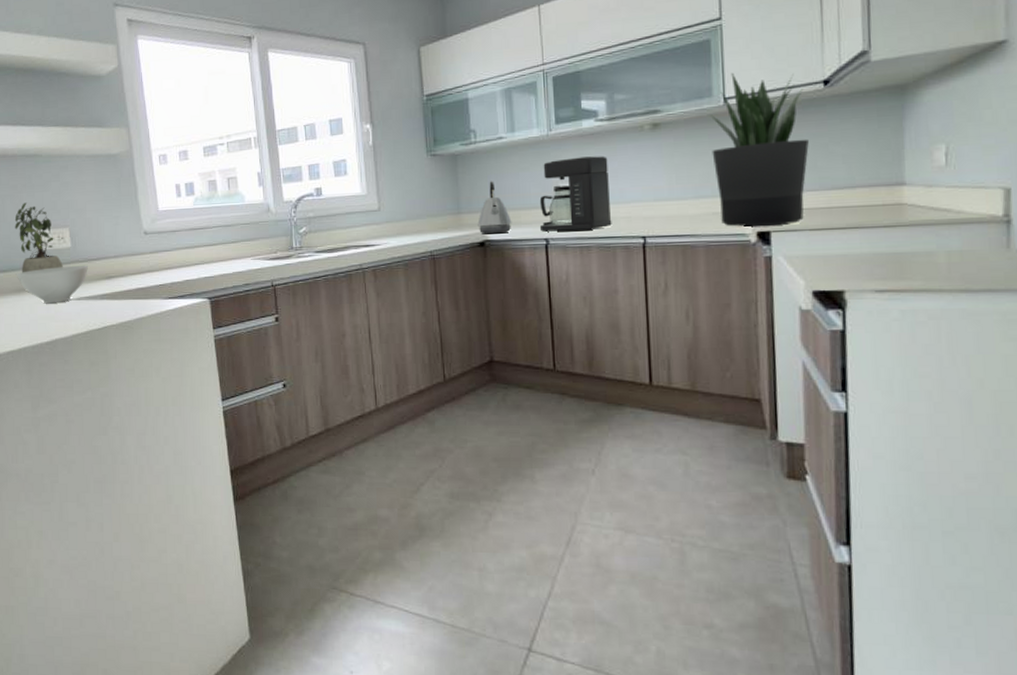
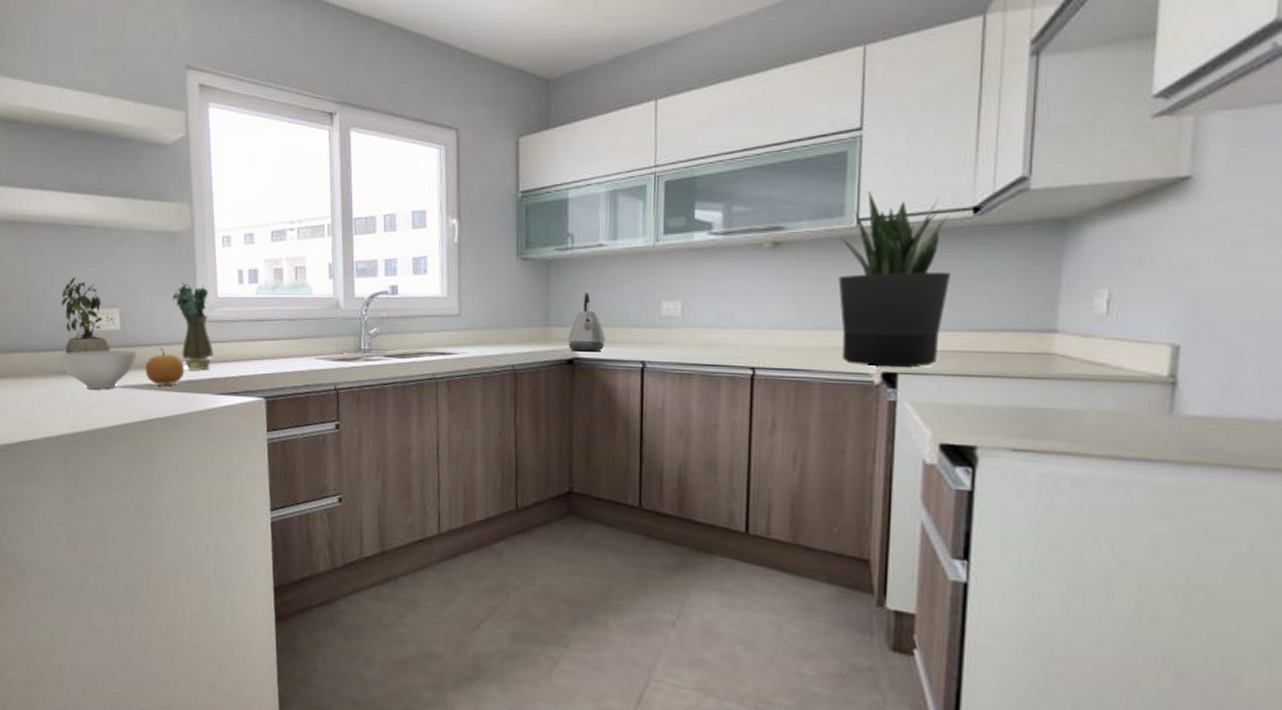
fruit: none [96,260,133,295] -> present [144,347,185,385]
vase: none [117,199,159,278] -> present [172,281,214,370]
coffee maker: present [539,156,612,232] -> none [636,273,719,357]

